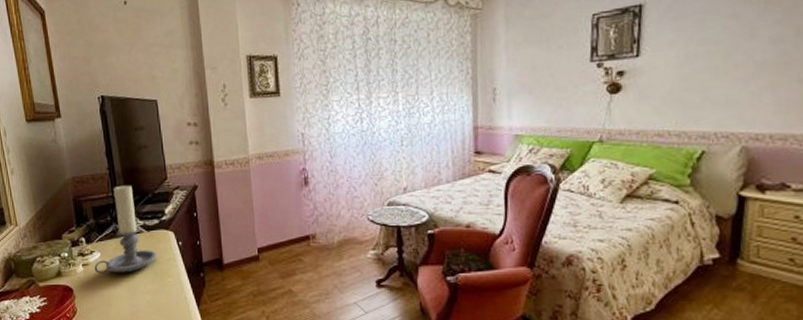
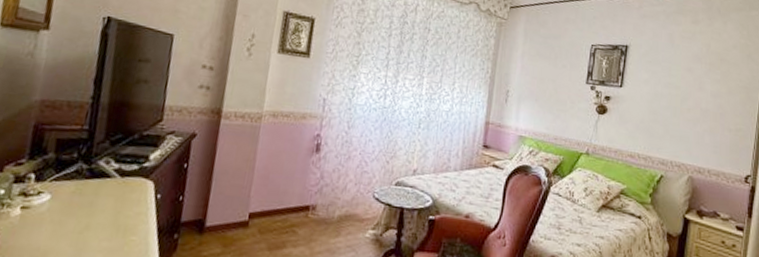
candle holder: present [94,185,157,274] -> none [36,119,126,224]

